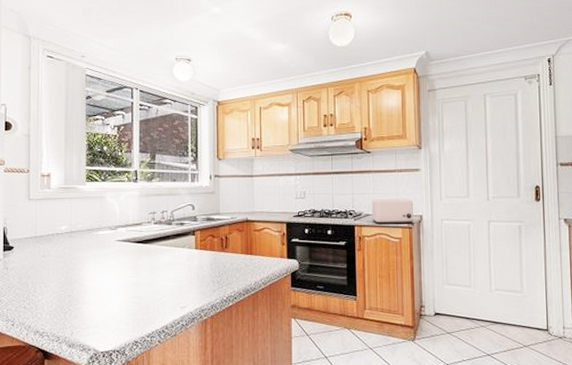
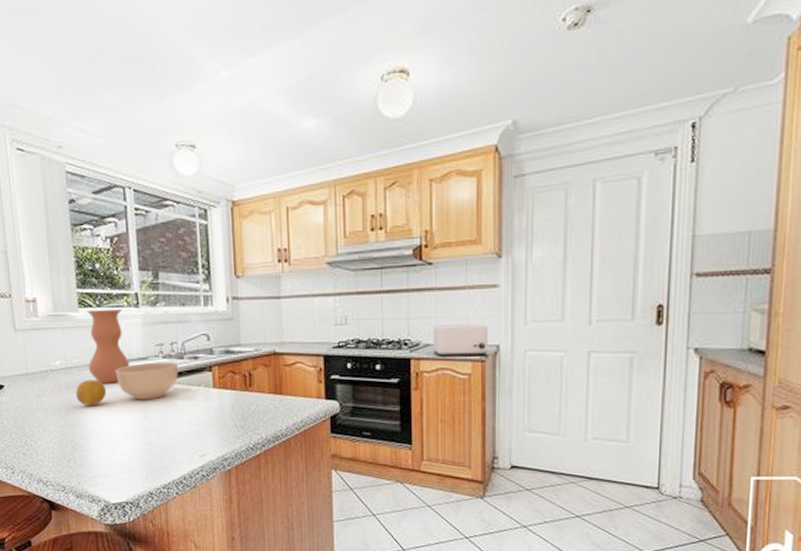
fruit: none [77,242,104,264] -> present [75,379,107,405]
vase: none [90,184,126,245] -> present [87,310,130,383]
bowl: none [112,227,167,260] -> present [115,361,179,400]

